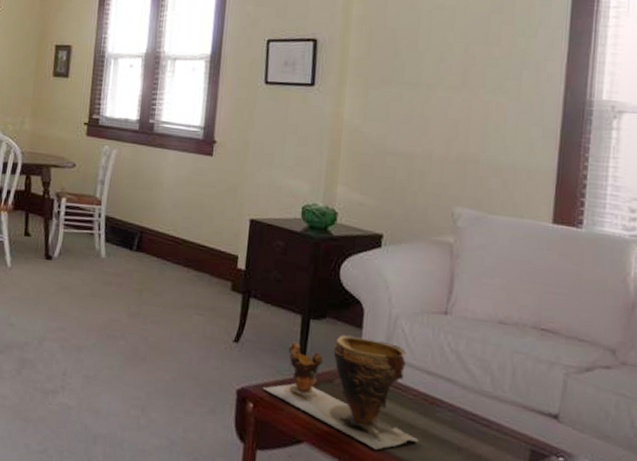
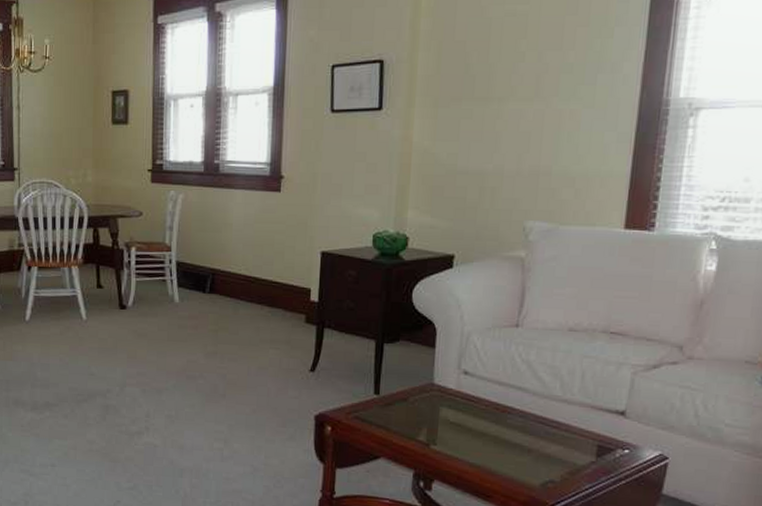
clay pot: present [262,334,419,450] -> none [339,355,491,458]

